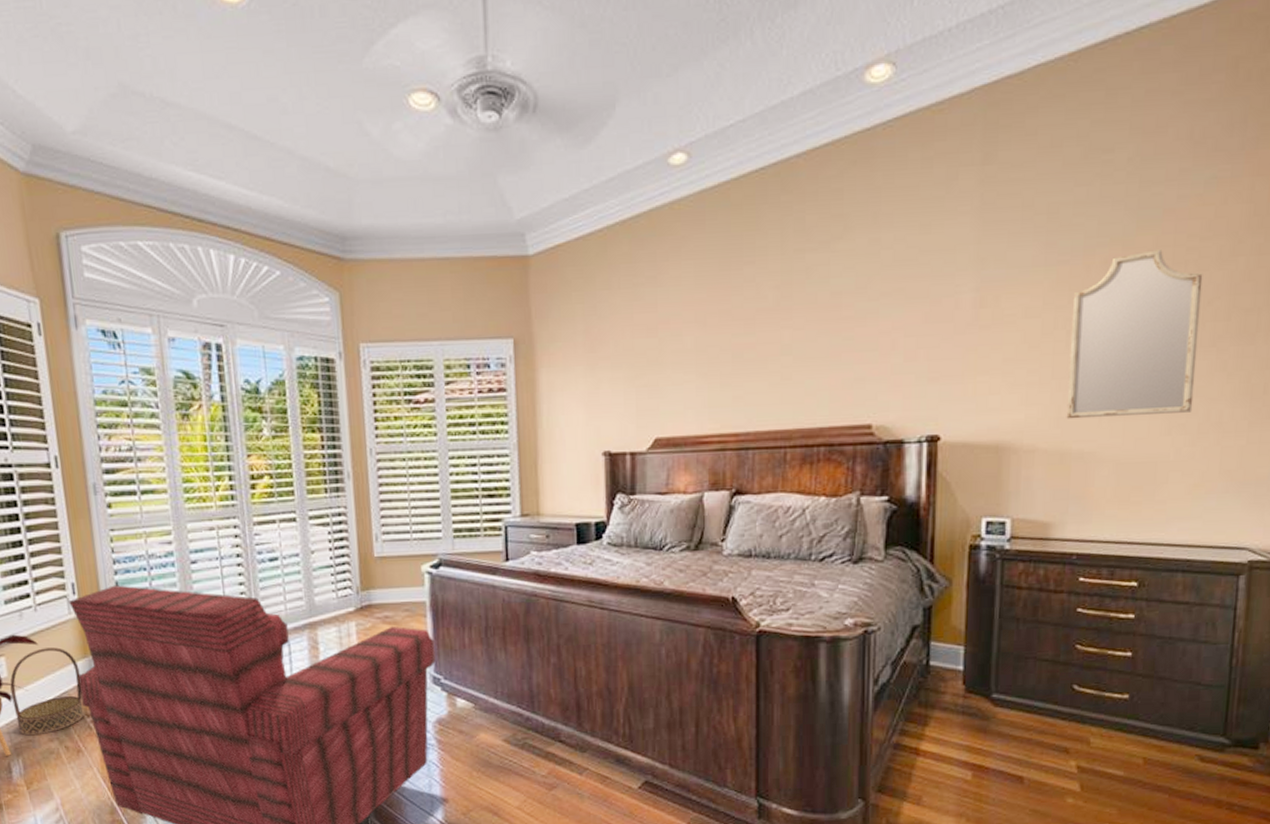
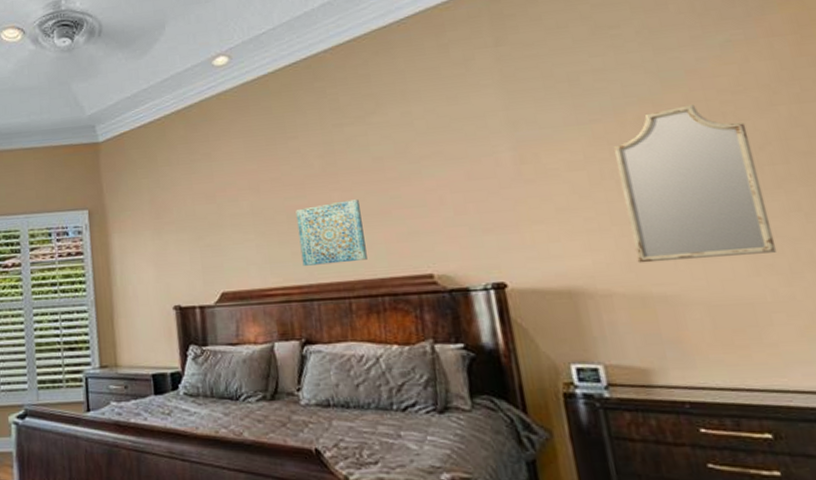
wall art: none [742,339,810,412] -> present [295,199,367,266]

